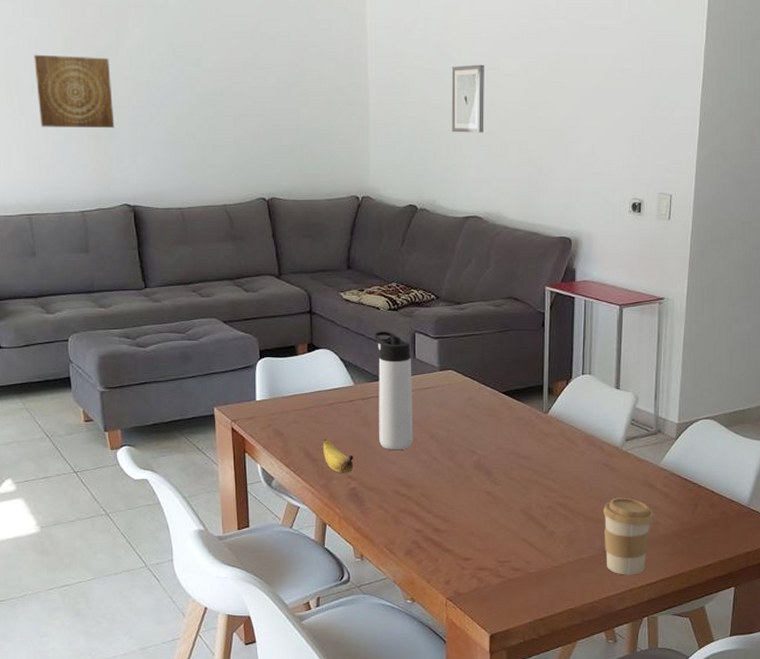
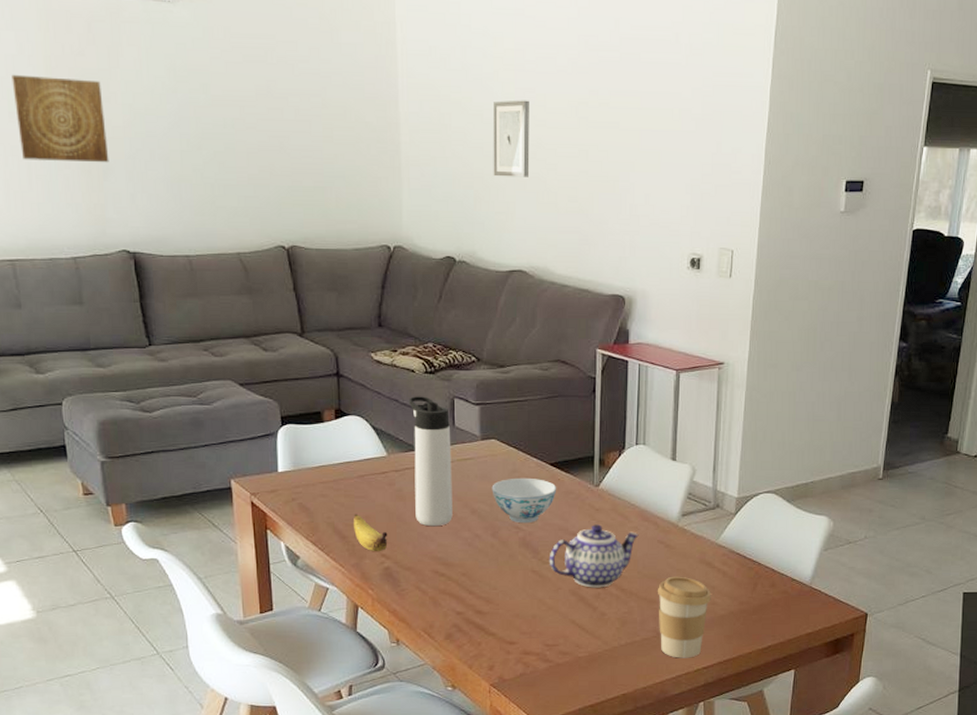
bowl: none [449,405,509,448] -> present [491,477,557,524]
teapot: none [501,448,585,508] -> present [549,524,639,588]

